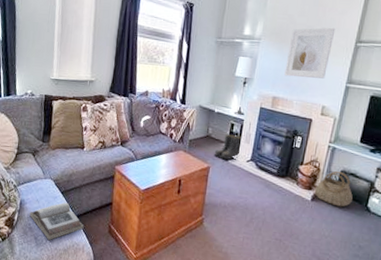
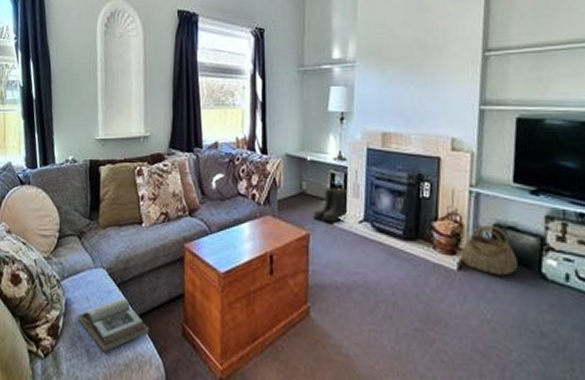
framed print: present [284,27,336,79] -> none [393,36,453,105]

